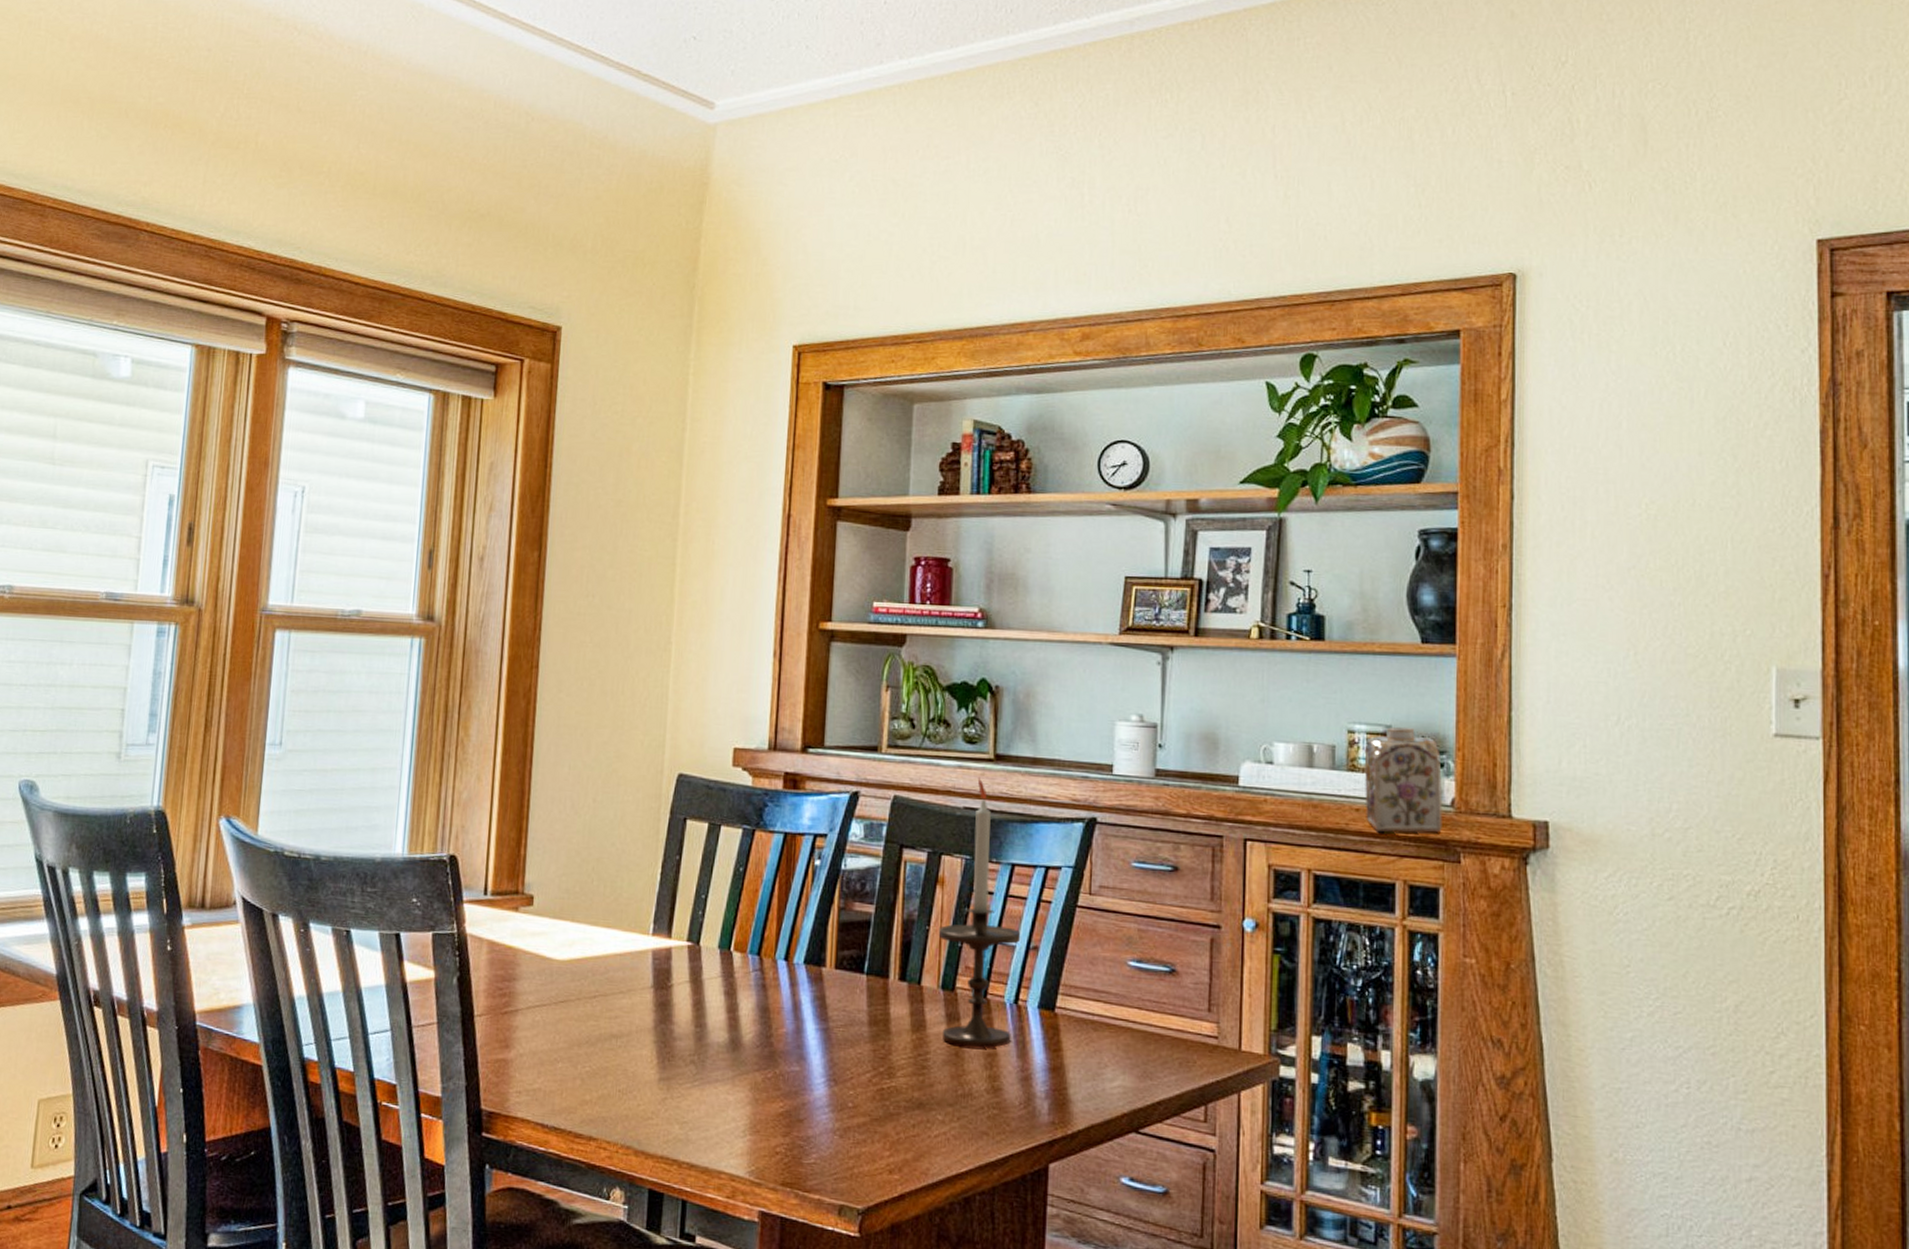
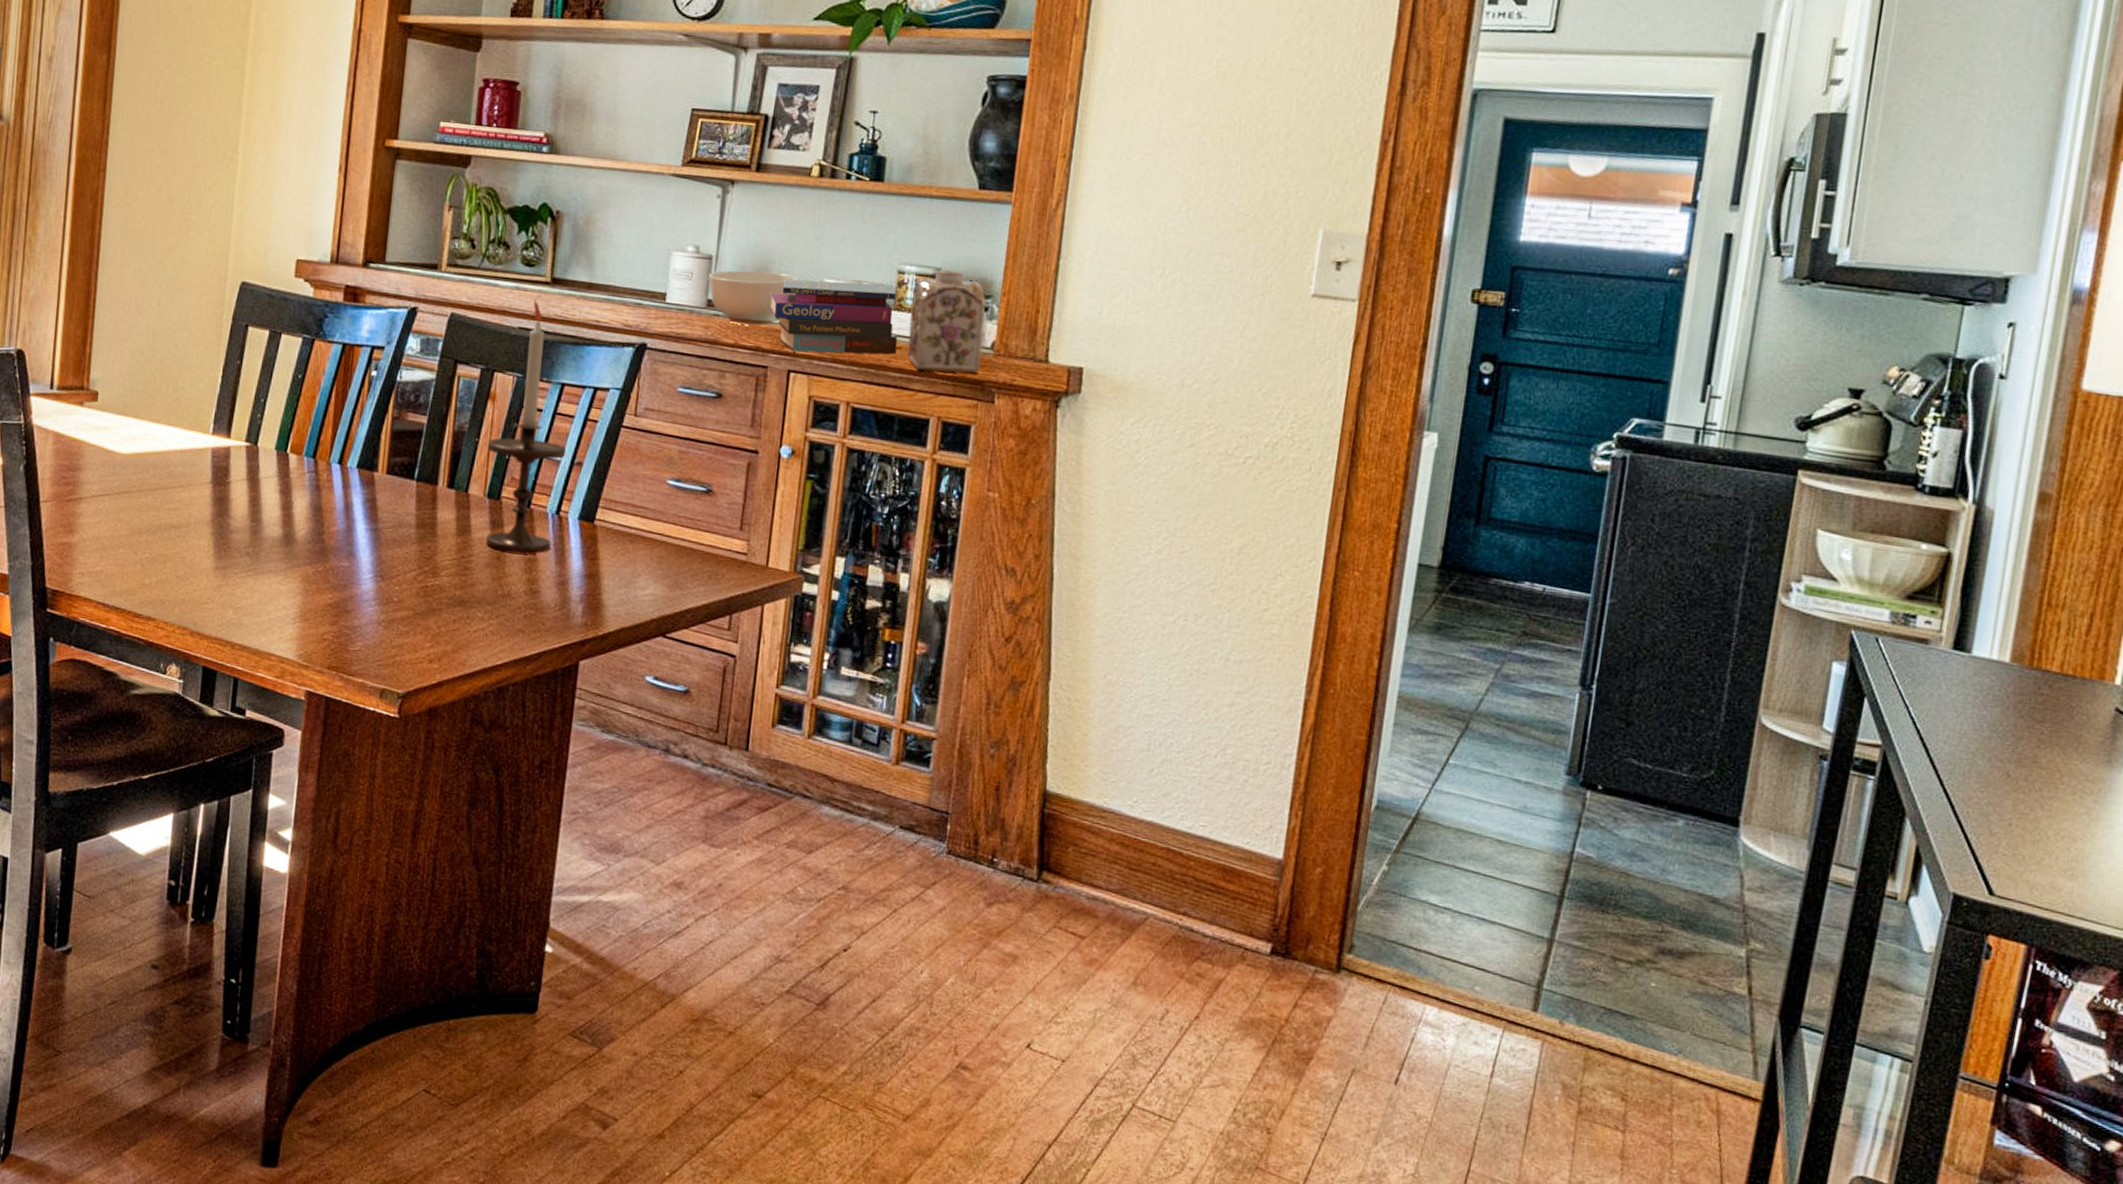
bowl: none [1154,737,1247,794] -> present [708,270,798,326]
books: none [1219,744,1355,819] -> present [770,279,898,355]

